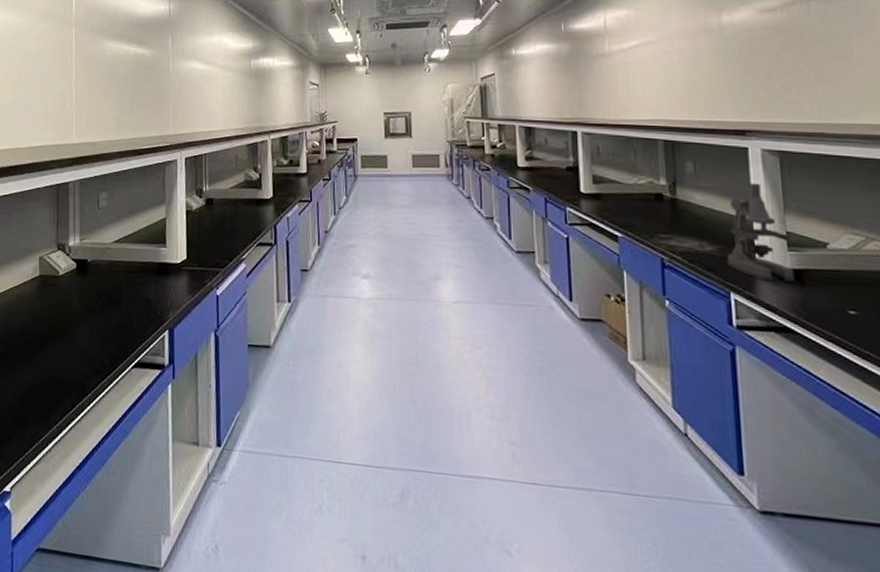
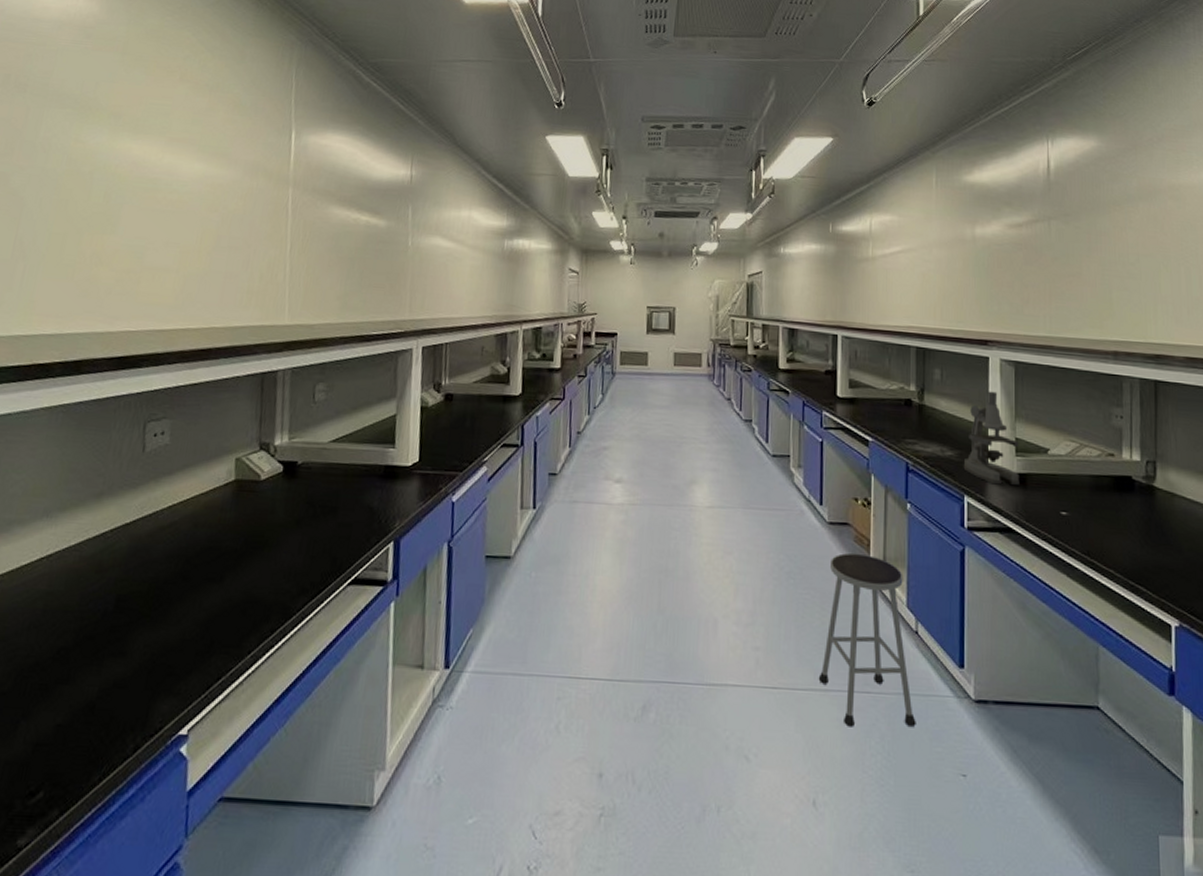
stool: none [579,350,693,534] -> present [818,552,916,727]

